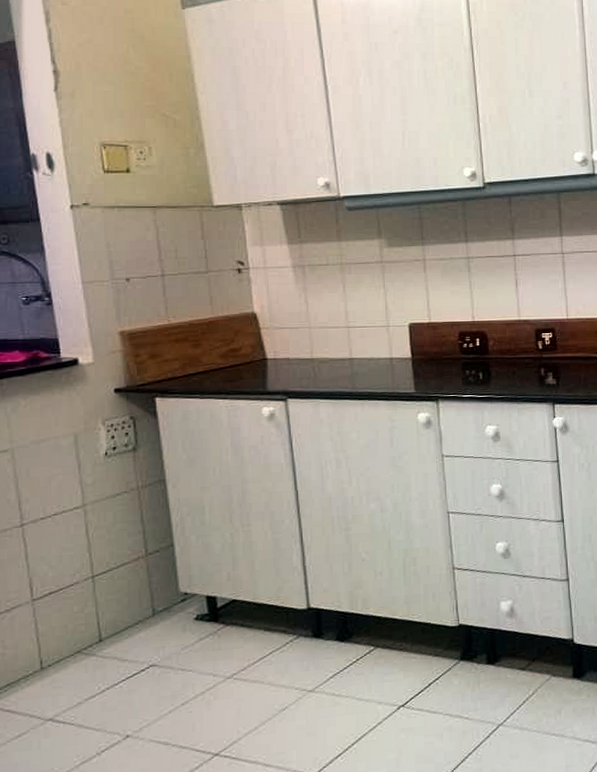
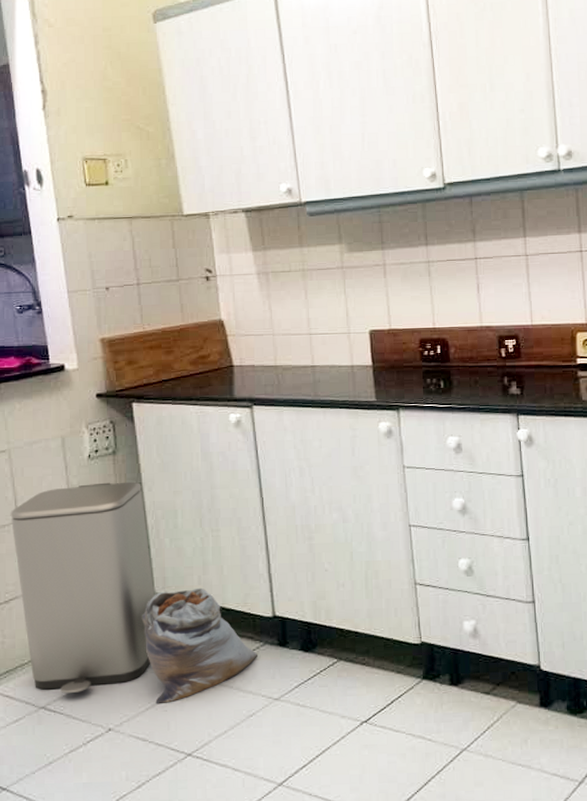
pedal bin: none [13,478,179,703] -> present [10,481,155,694]
burlap sack: none [165,584,291,705] -> present [142,587,257,703]

